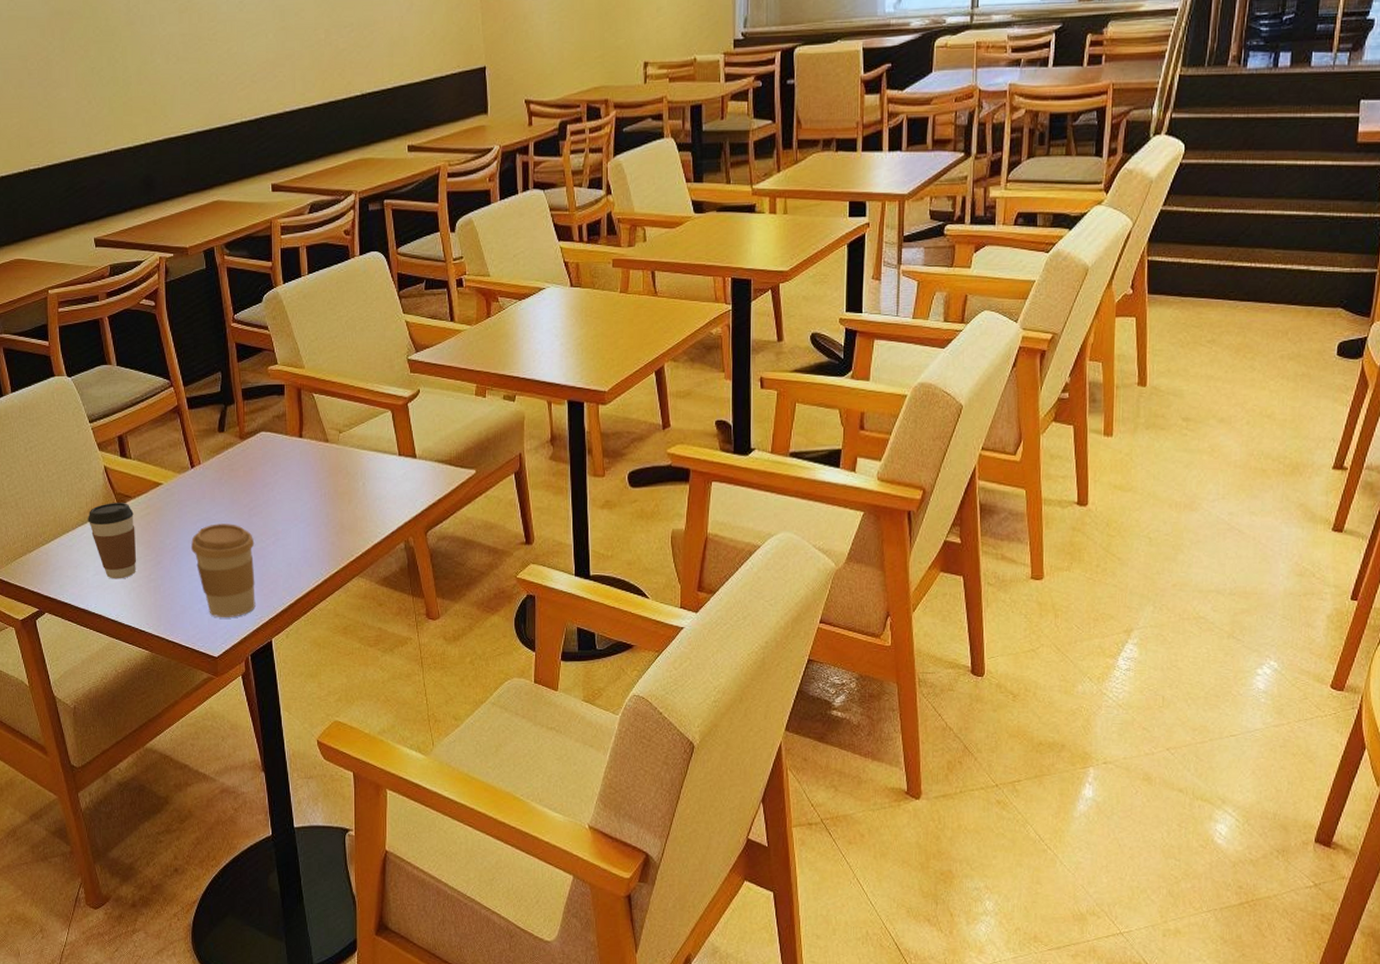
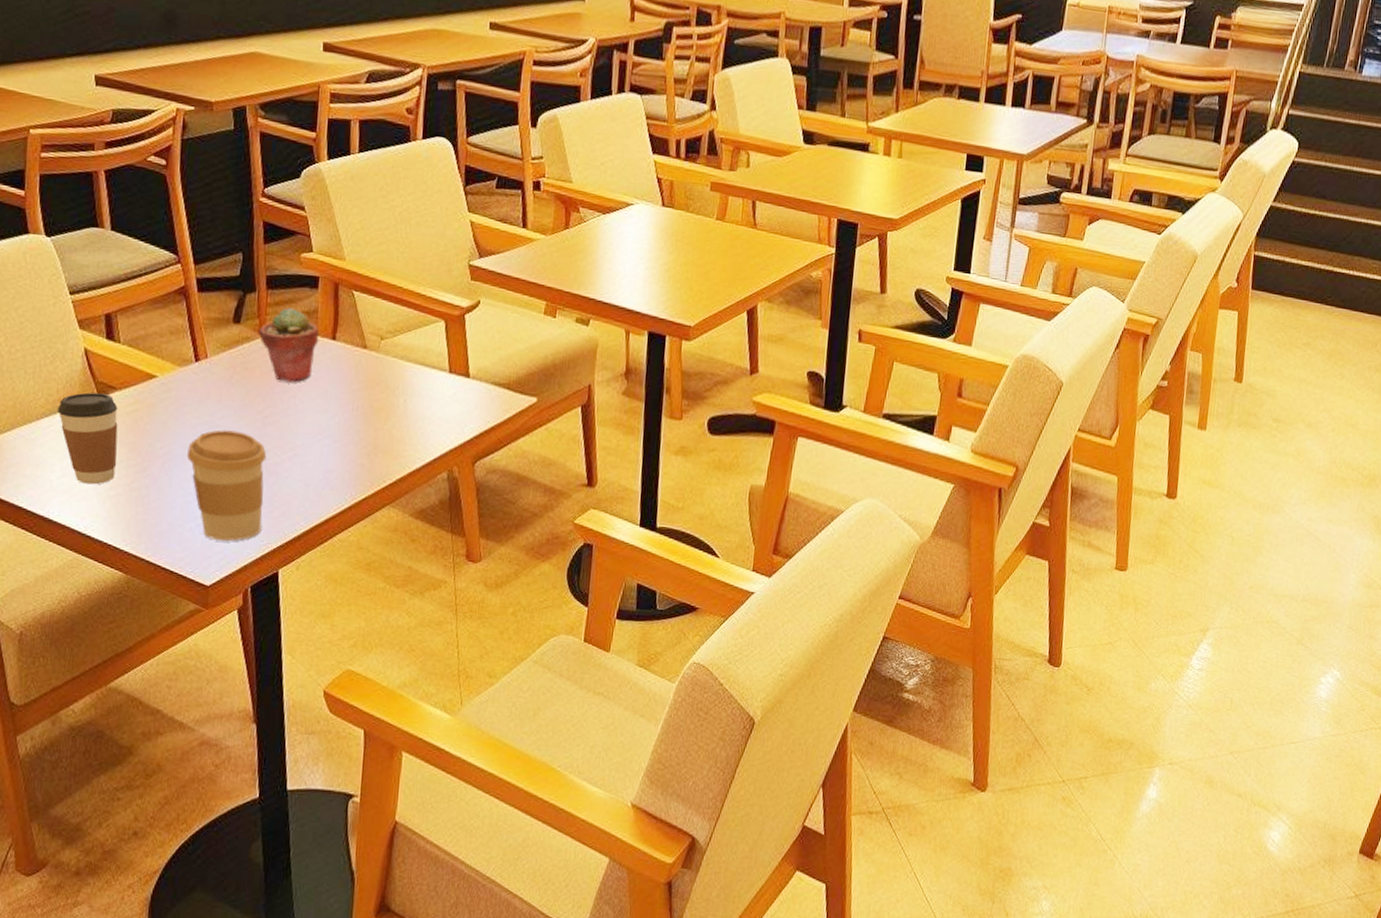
potted succulent: none [240,414,289,478] -> present [259,308,320,383]

